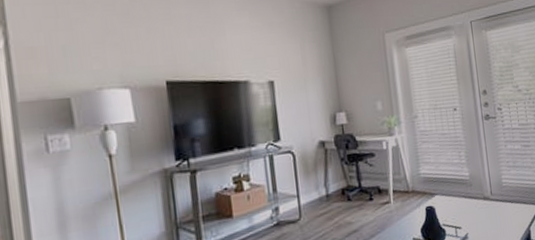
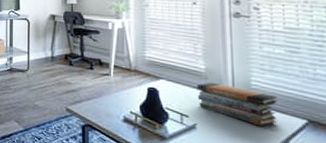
book stack: none [464,187,521,221] -> present [196,82,277,126]

